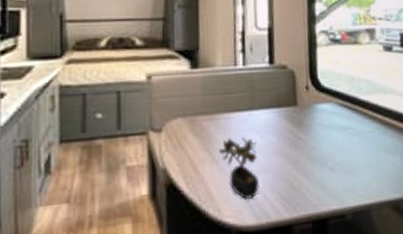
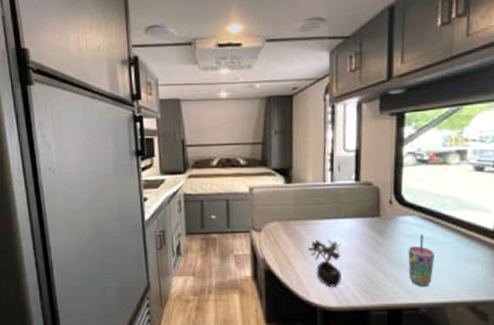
cup: none [328,123,356,188] -> present [408,234,434,287]

